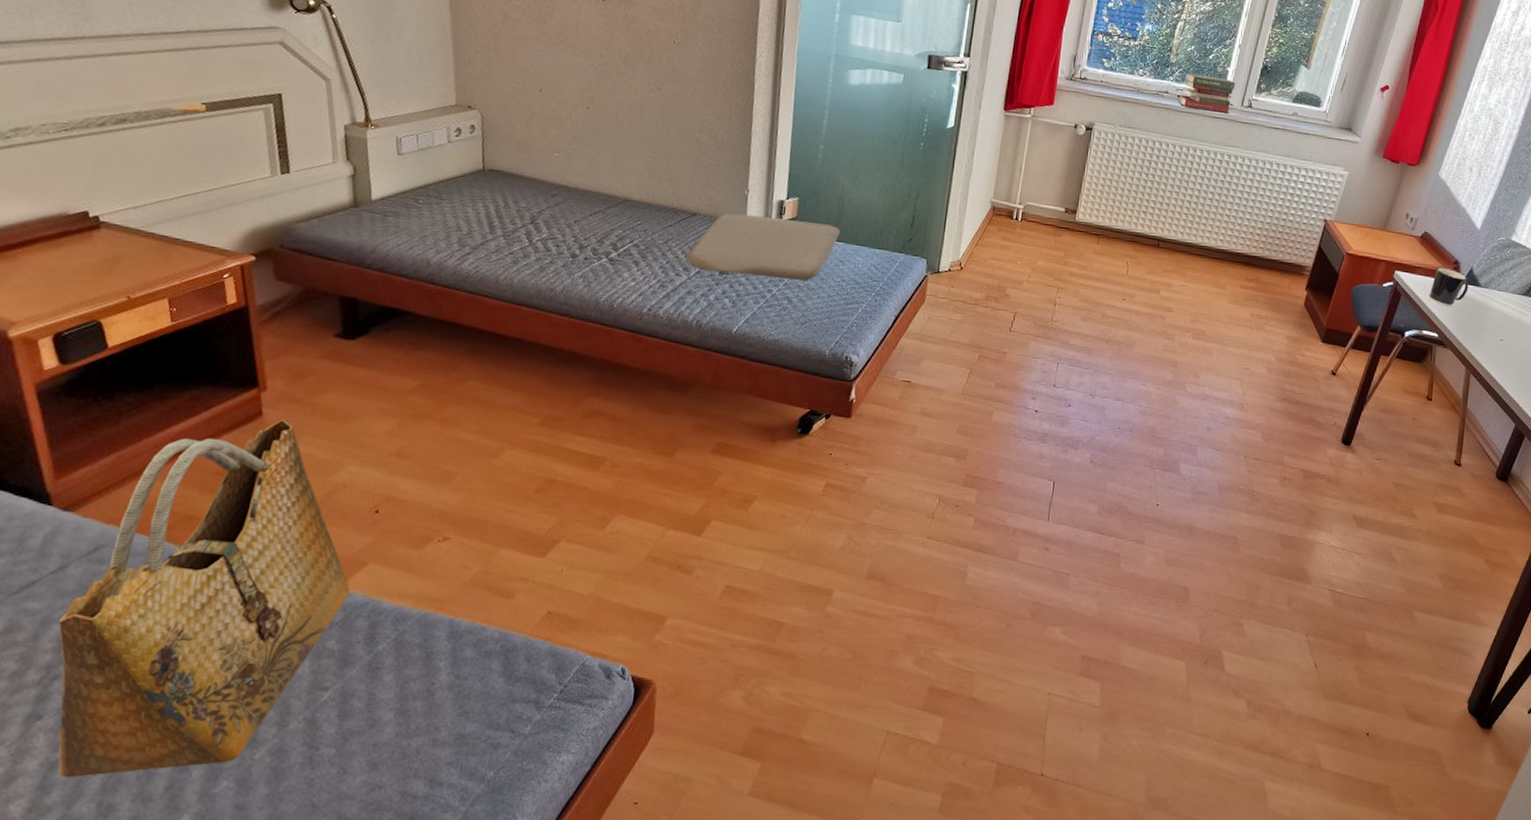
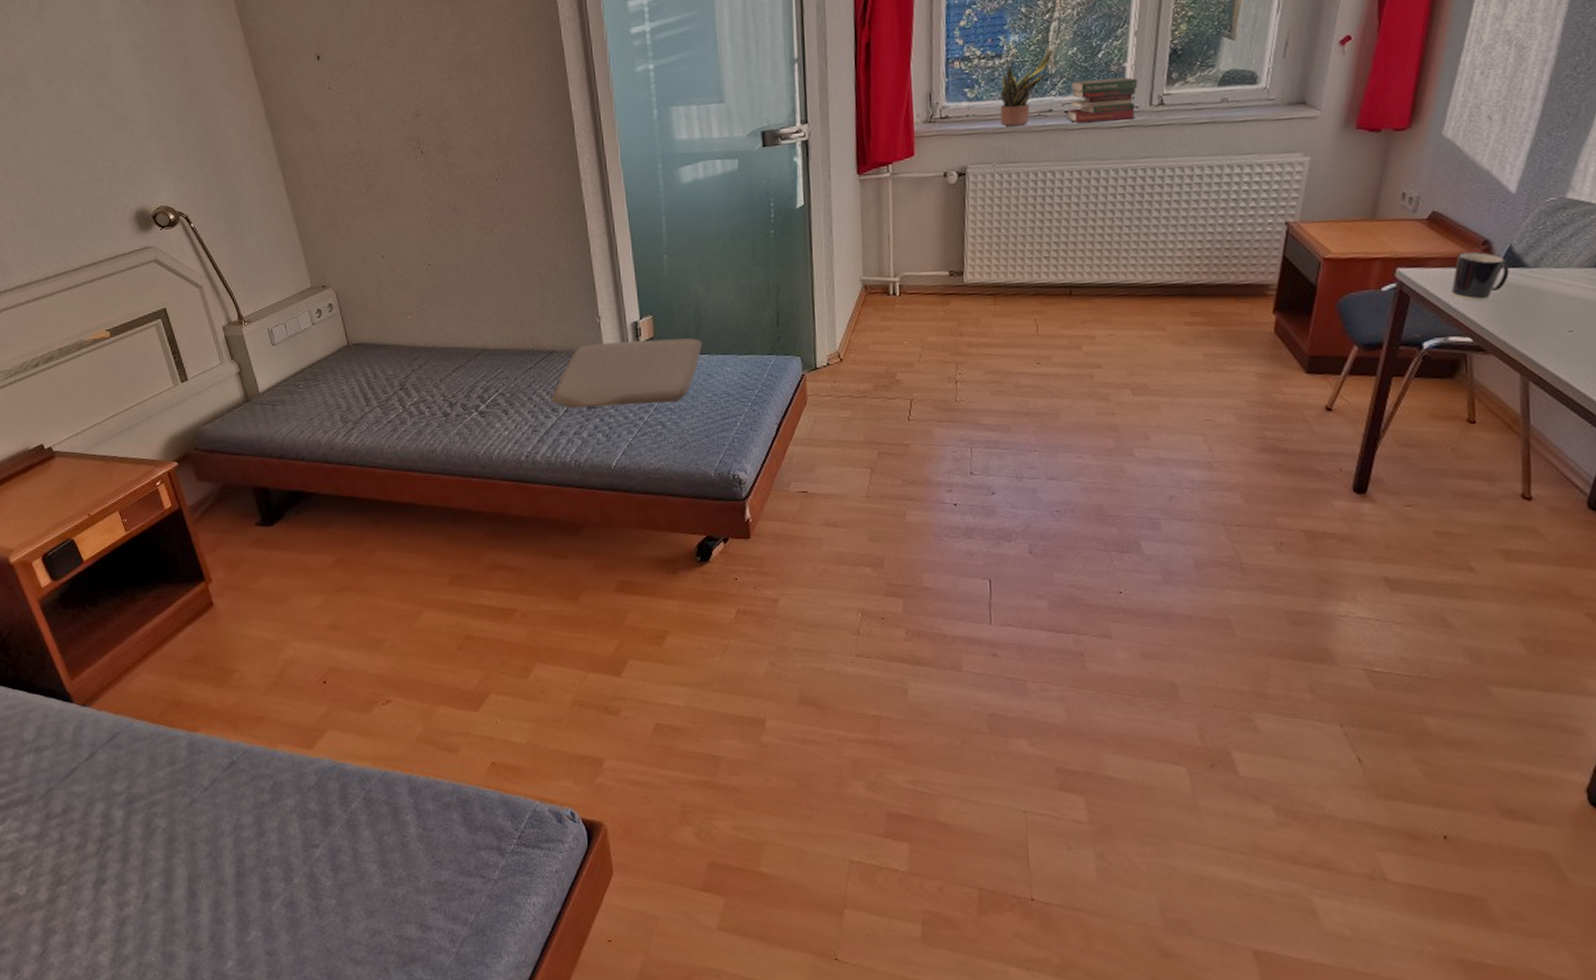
grocery bag: present [57,419,351,778] -> none [100,606,318,932]
potted plant: none [1127,44,1176,100] -> present [1000,50,1053,127]

